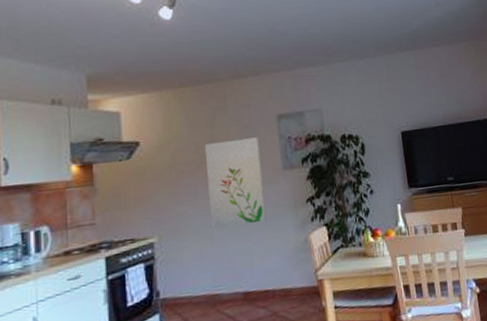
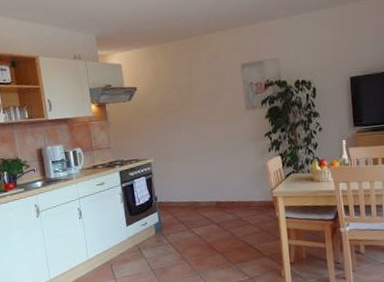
wall art: present [205,137,267,228] -> none [185,83,234,154]

